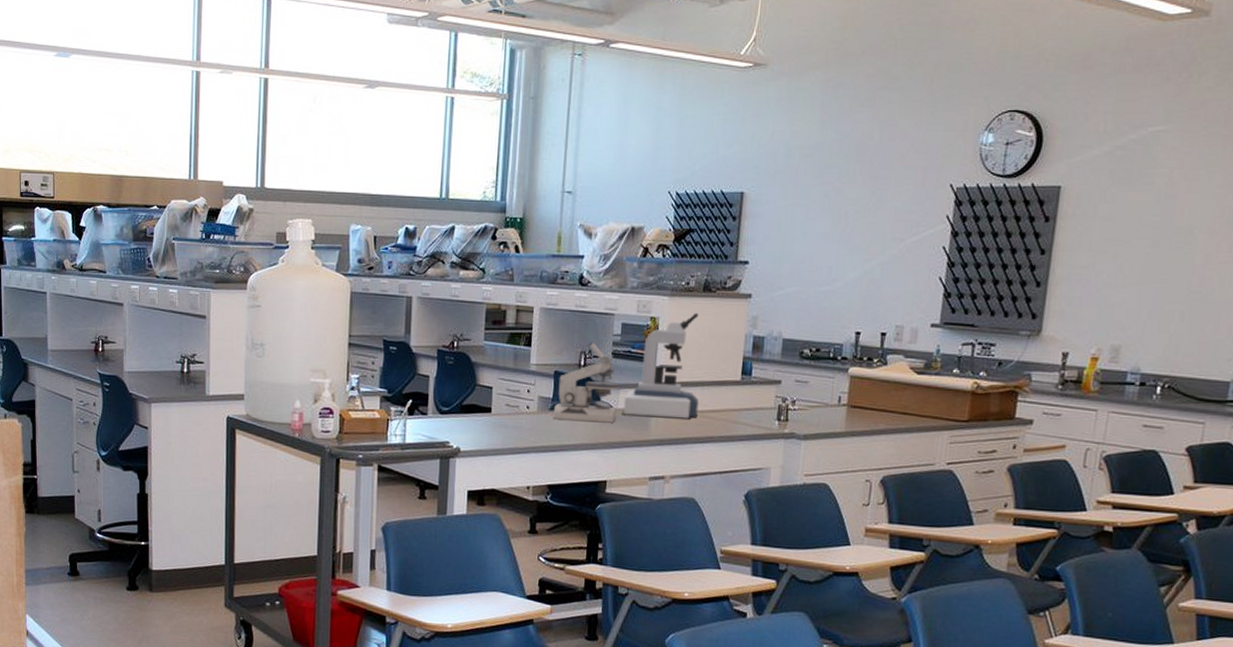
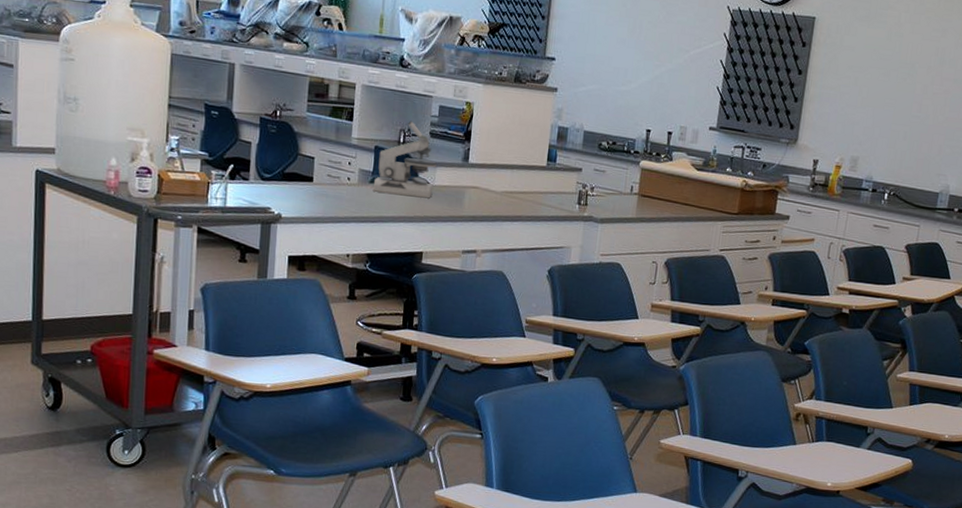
microscope: present [622,312,699,421] -> none [438,100,510,200]

